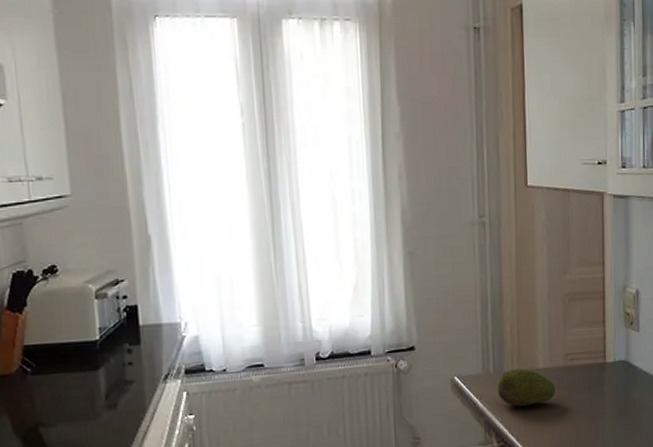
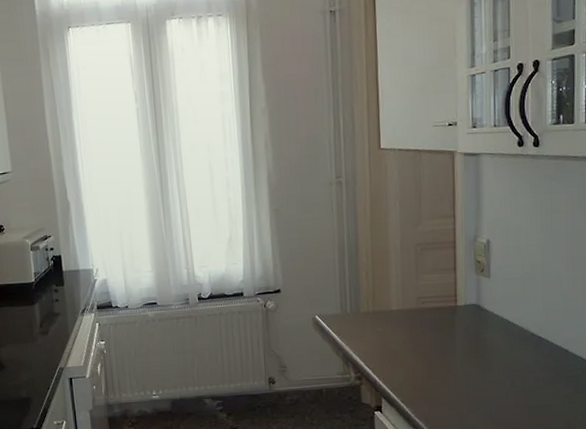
fruit: present [497,368,555,407] -> none [354,310,408,343]

